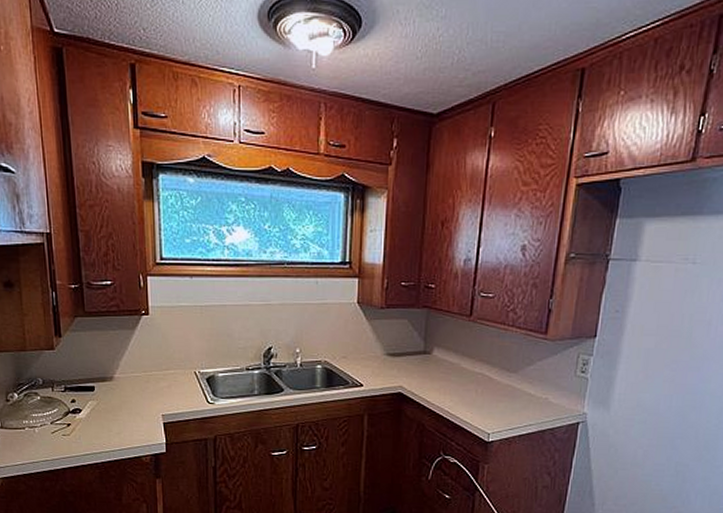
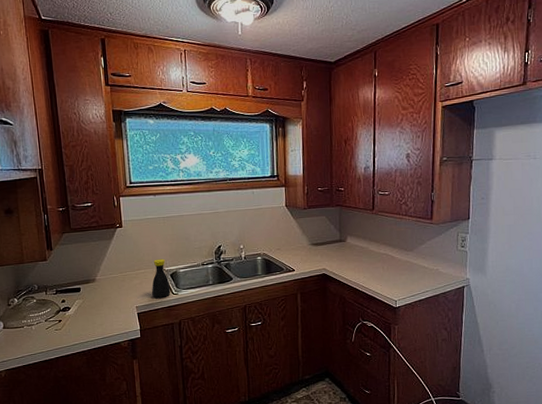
bottle: none [182,358,205,406] -> present [152,258,171,298]

